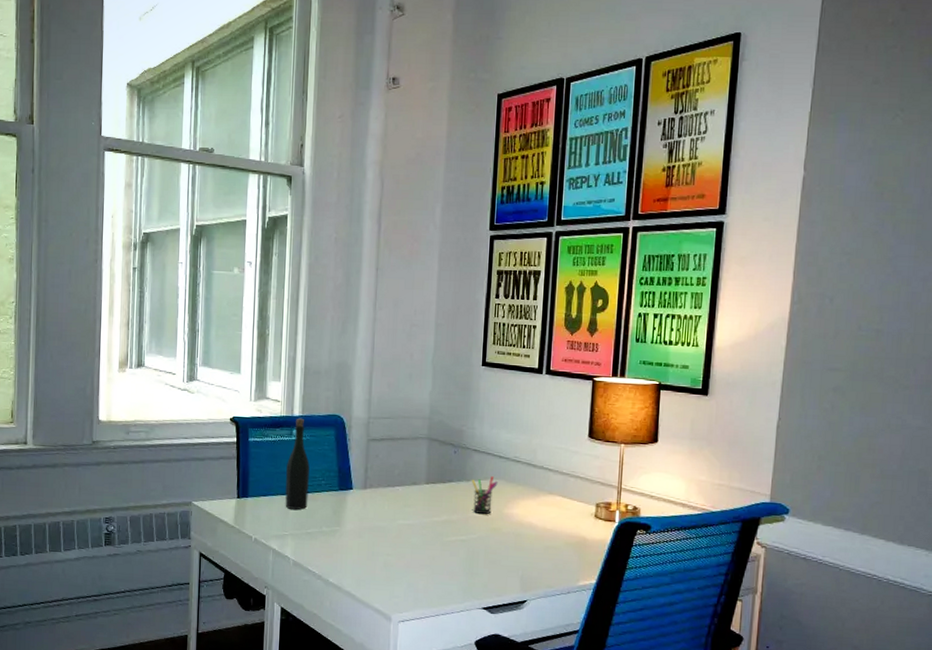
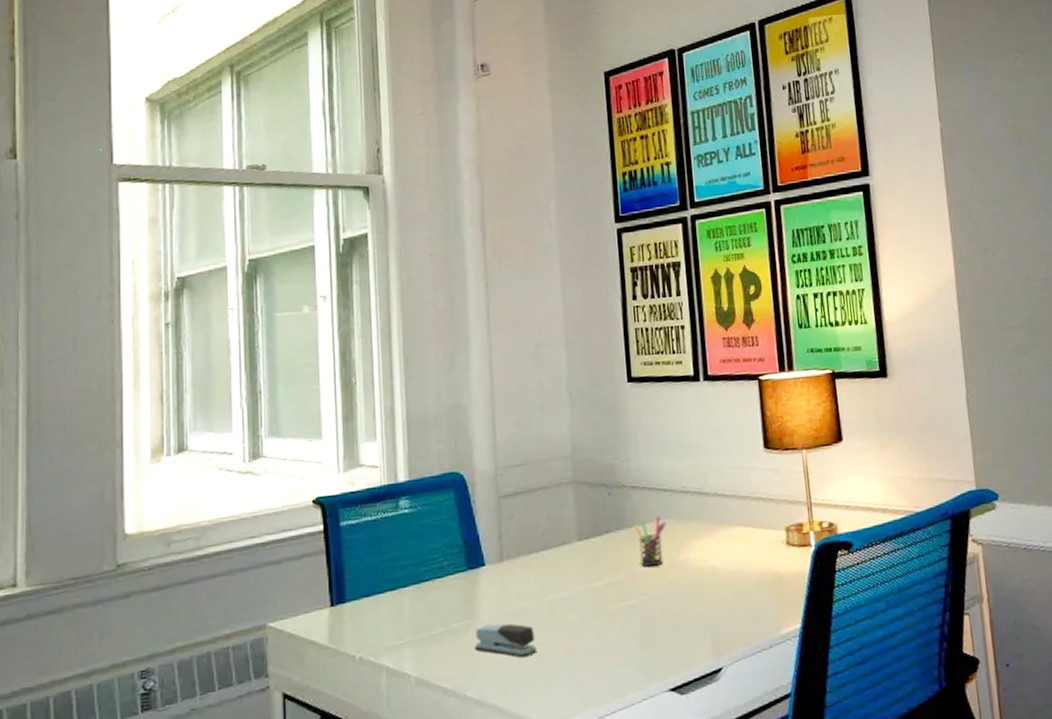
bottle: present [285,418,310,511] -> none [394,483,428,608]
stapler: none [338,533,385,563] -> present [474,623,537,658]

